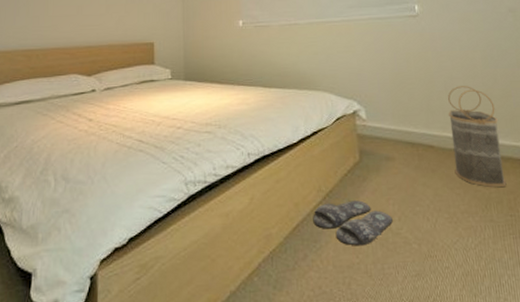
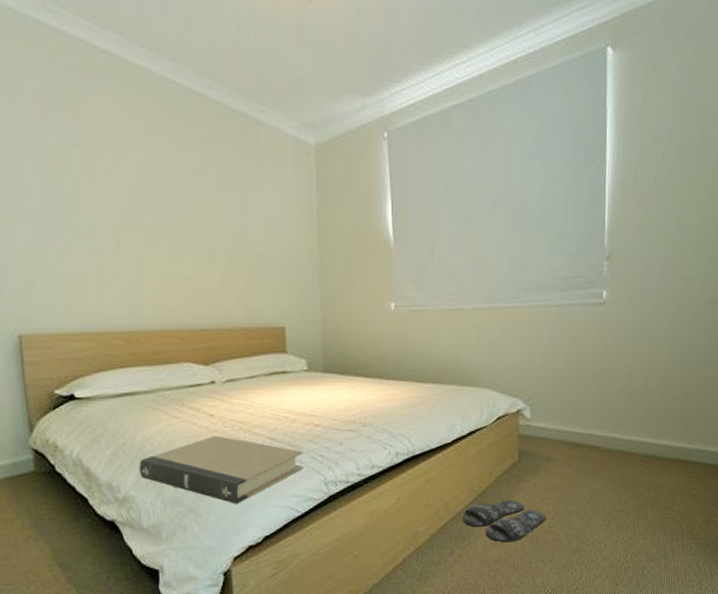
book: none [25,138,166,205] -> present [139,435,303,504]
basket: present [448,86,506,188] -> none [617,385,672,488]

